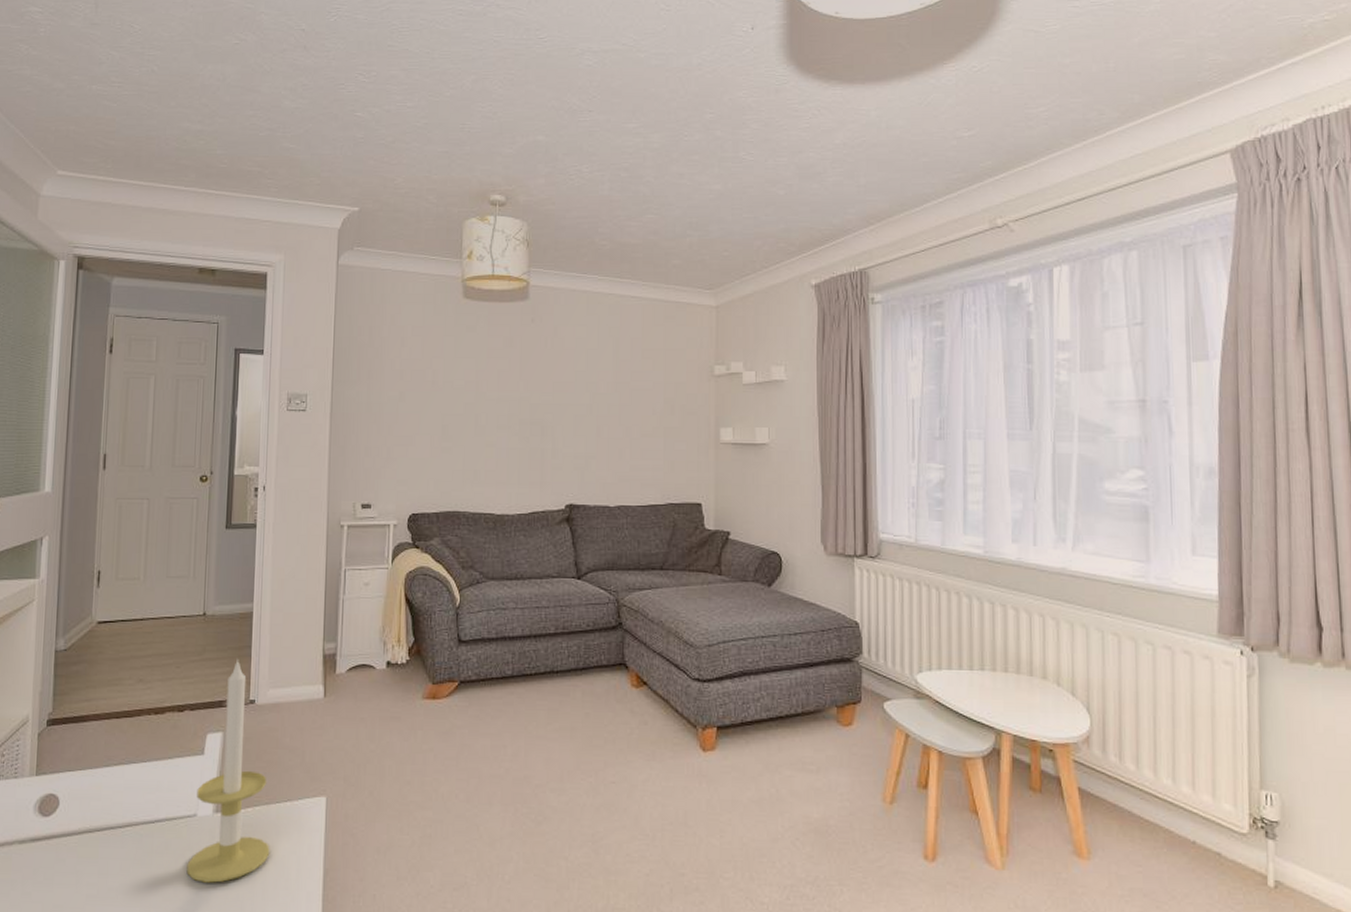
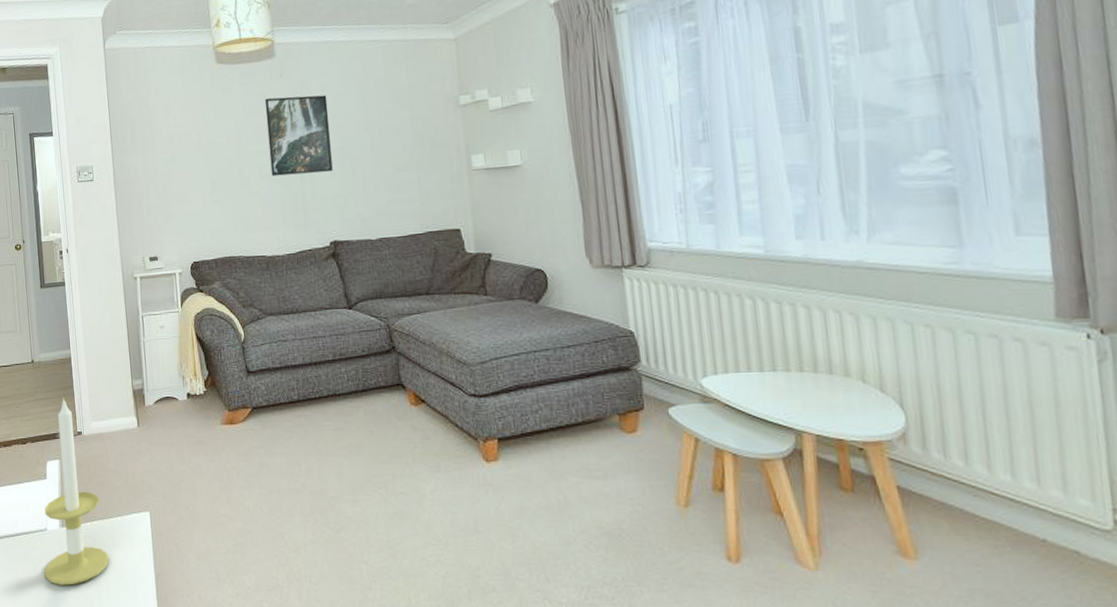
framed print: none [510,342,579,430] -> present [264,95,333,177]

